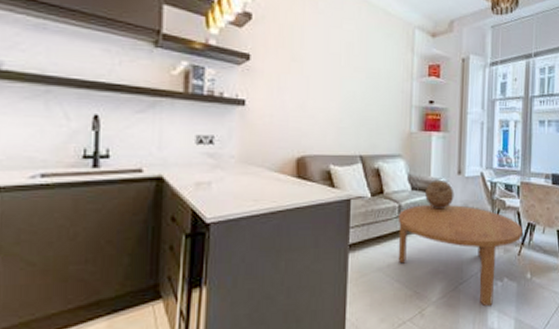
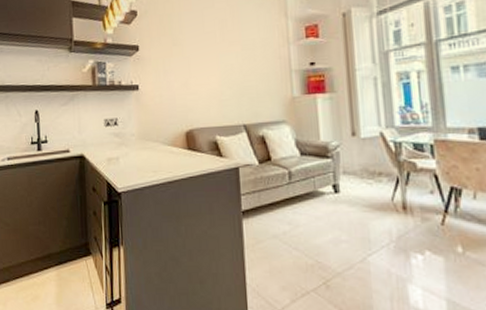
coffee table: present [397,205,522,307] -> none [289,169,444,283]
decorative sphere: present [425,179,454,210] -> none [316,143,351,175]

